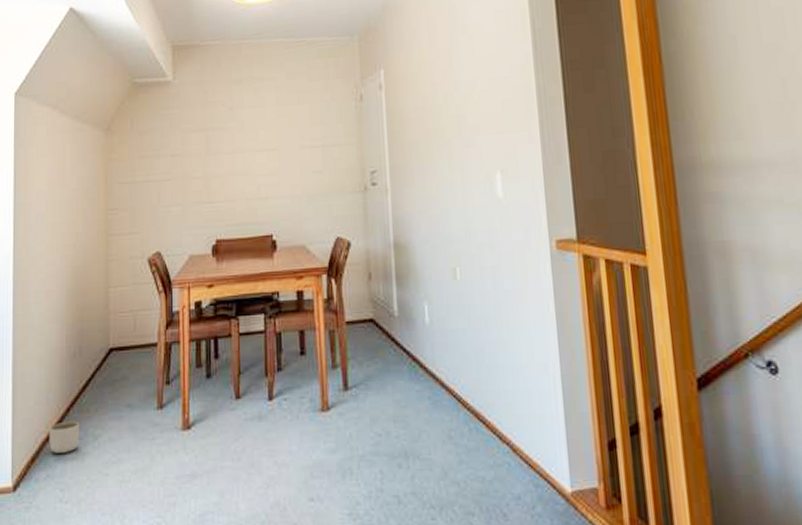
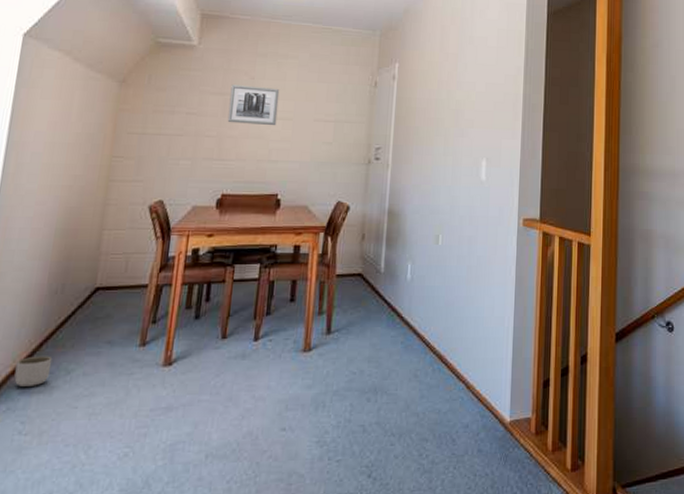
wall art: none [211,116,262,161] -> present [227,85,280,126]

